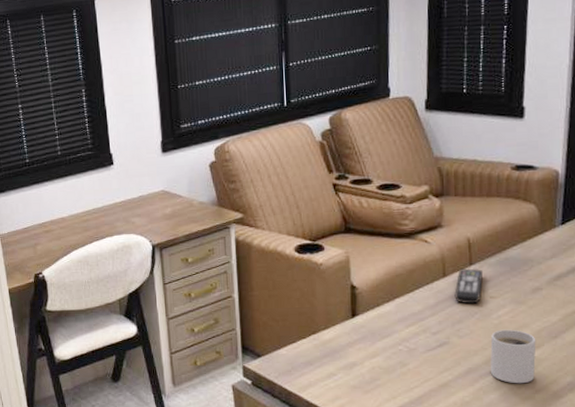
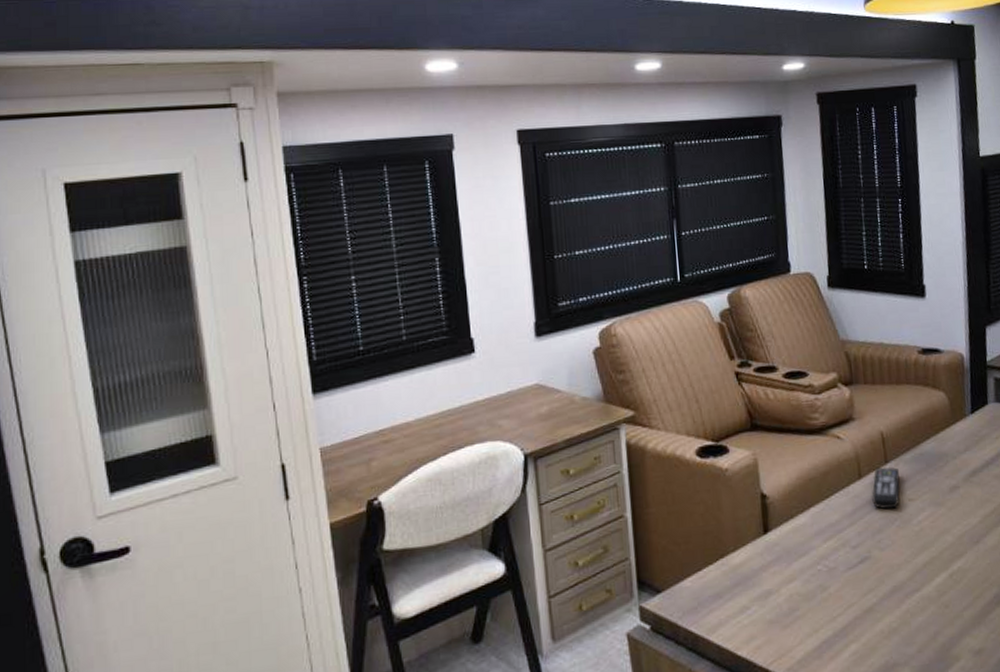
mug: present [490,329,536,384] -> none [913,536,961,602]

